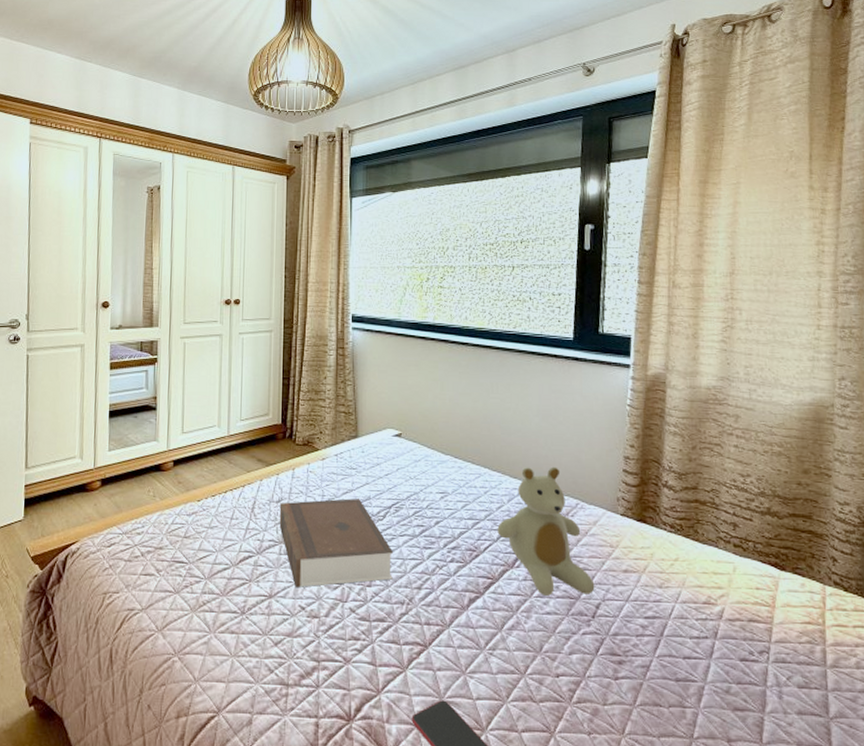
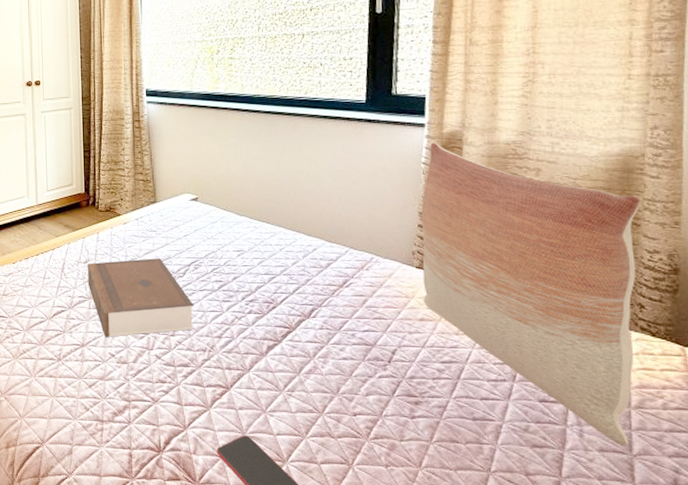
stuffed bear: present [497,467,595,596] -> none [293,224,391,343]
pillow: none [626,384,831,709] -> present [421,142,640,447]

